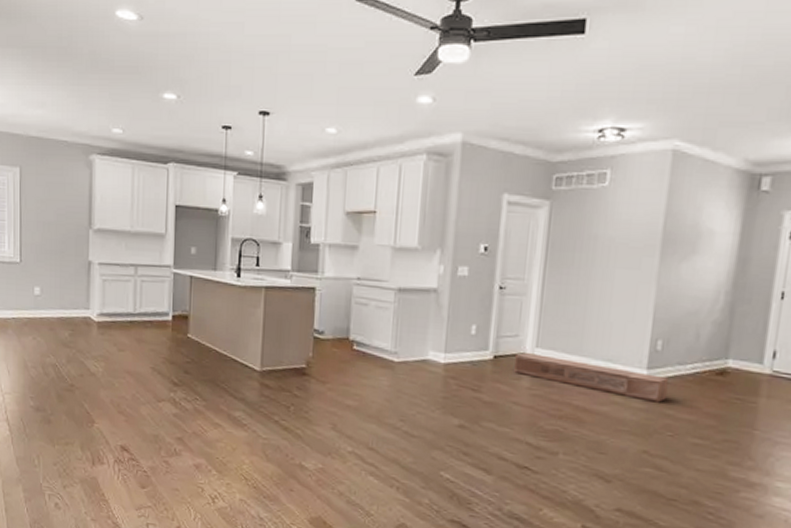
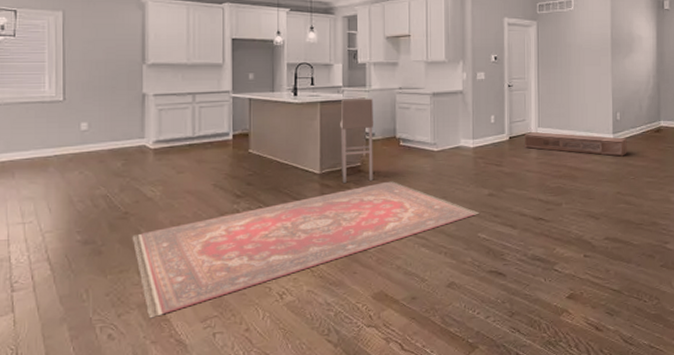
area rug: none [76,390,445,496] -> present [132,181,479,318]
bar stool: none [284,286,325,389] -> present [340,98,374,184]

